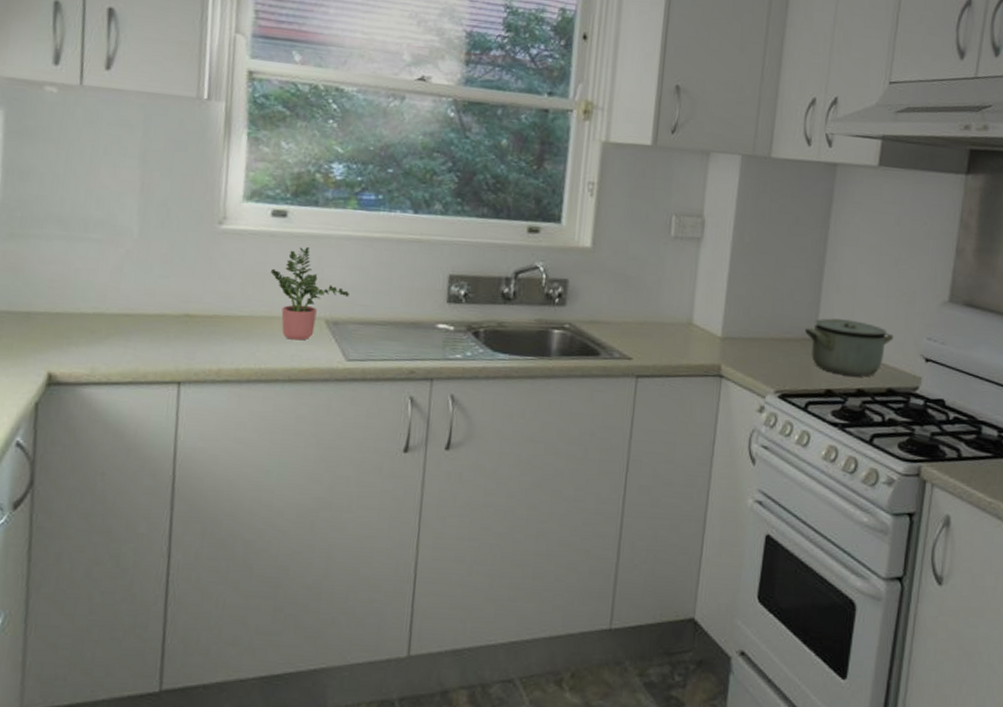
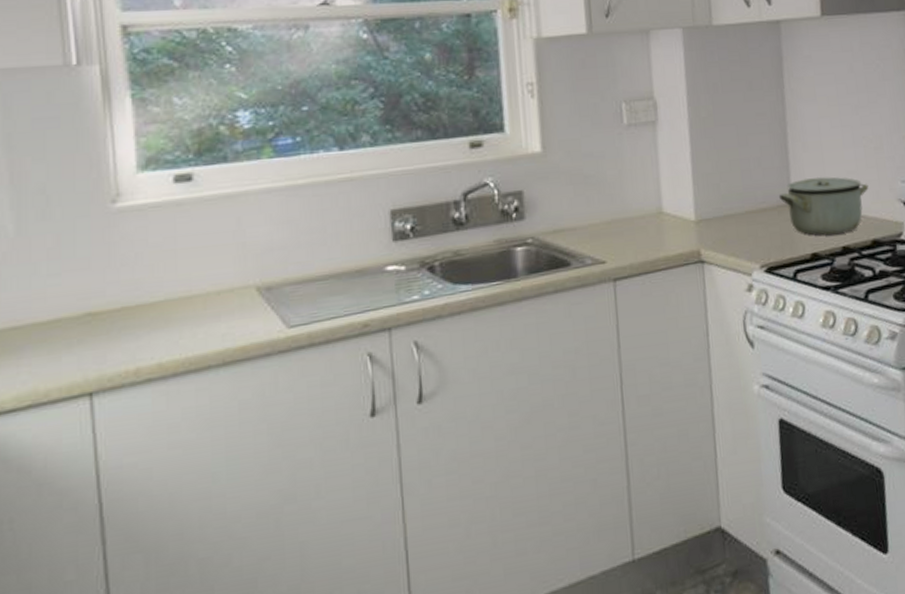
potted plant: present [270,247,349,341] -> none [182,210,279,318]

